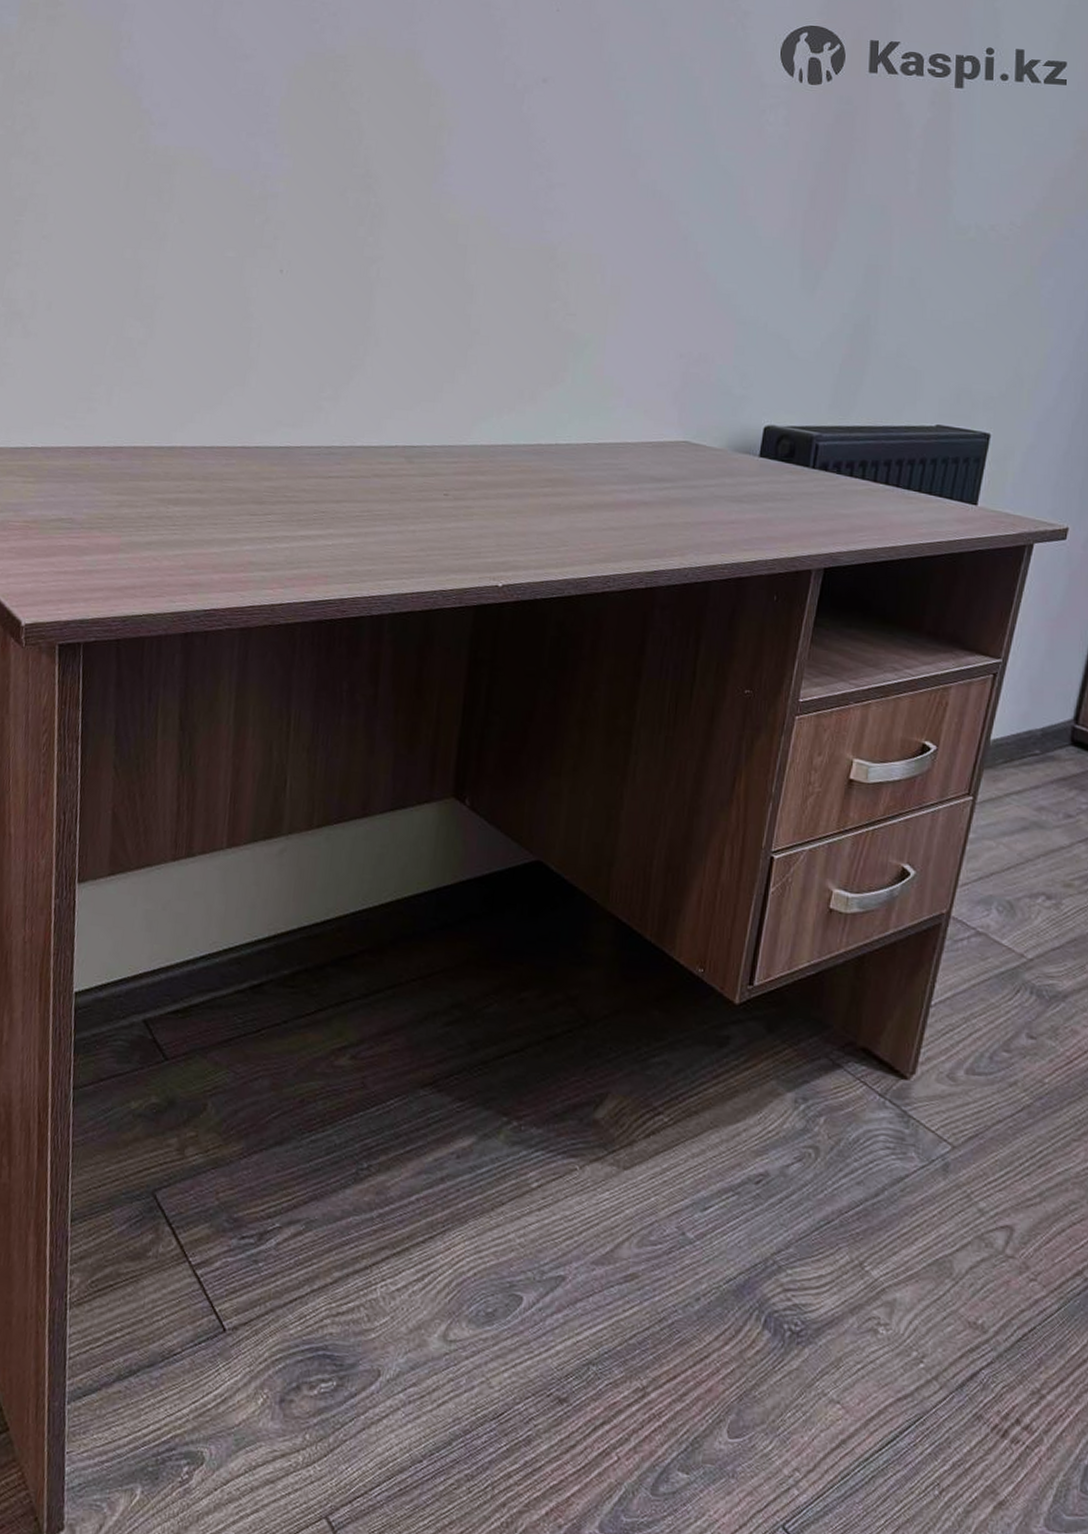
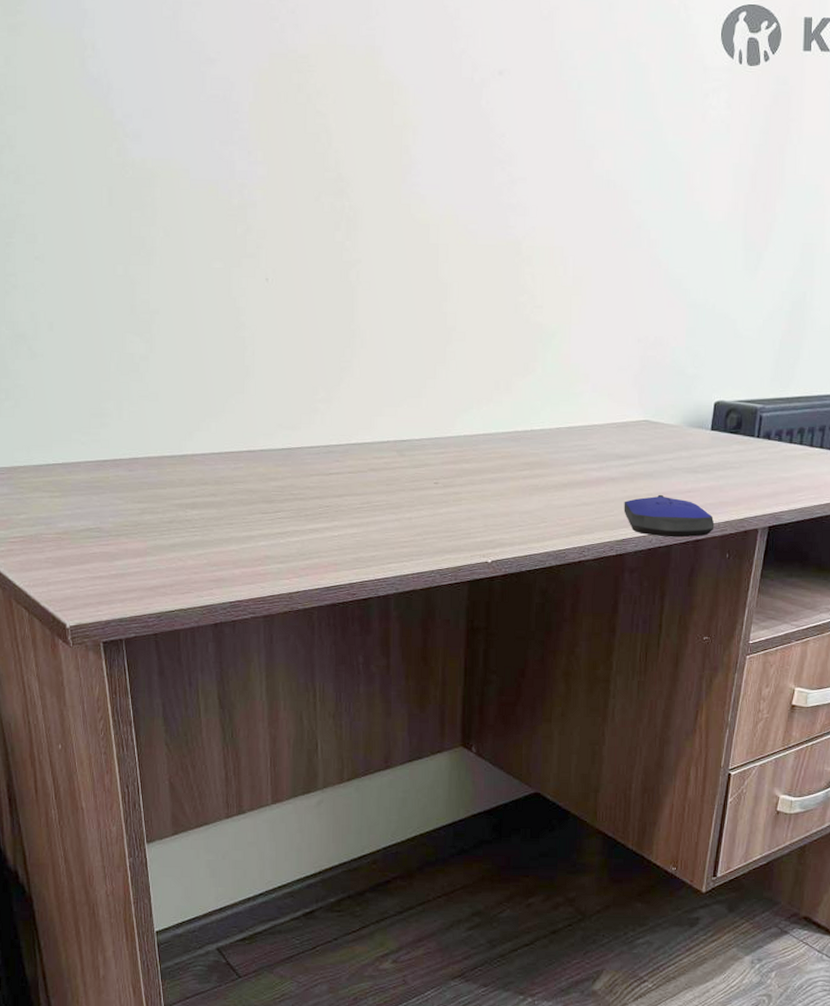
computer mouse: none [656,523,761,574] -> present [624,494,715,538]

